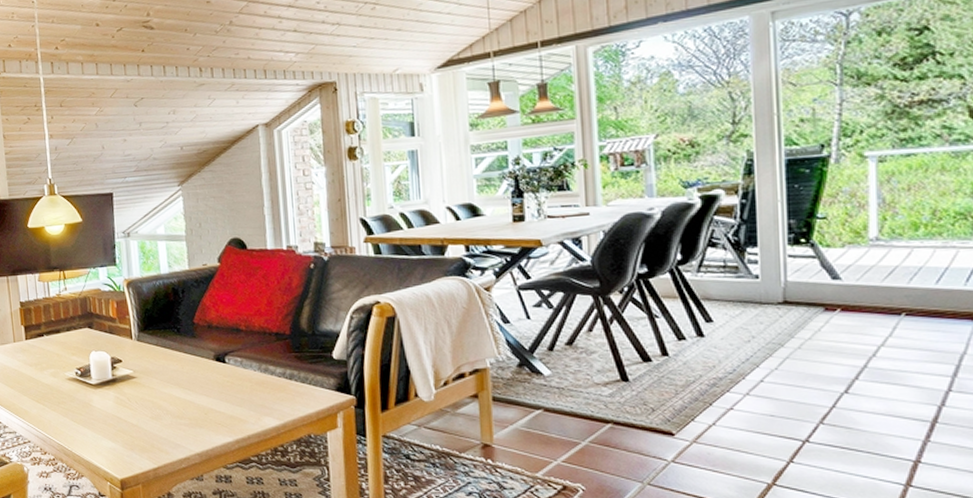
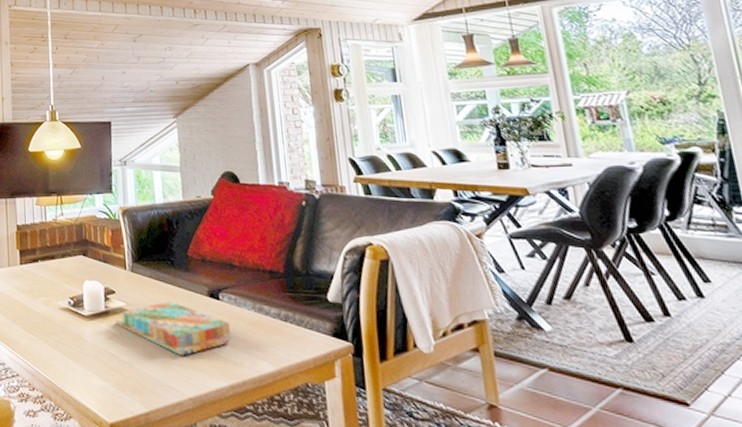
board game: none [122,366,236,416] -> present [115,301,230,356]

